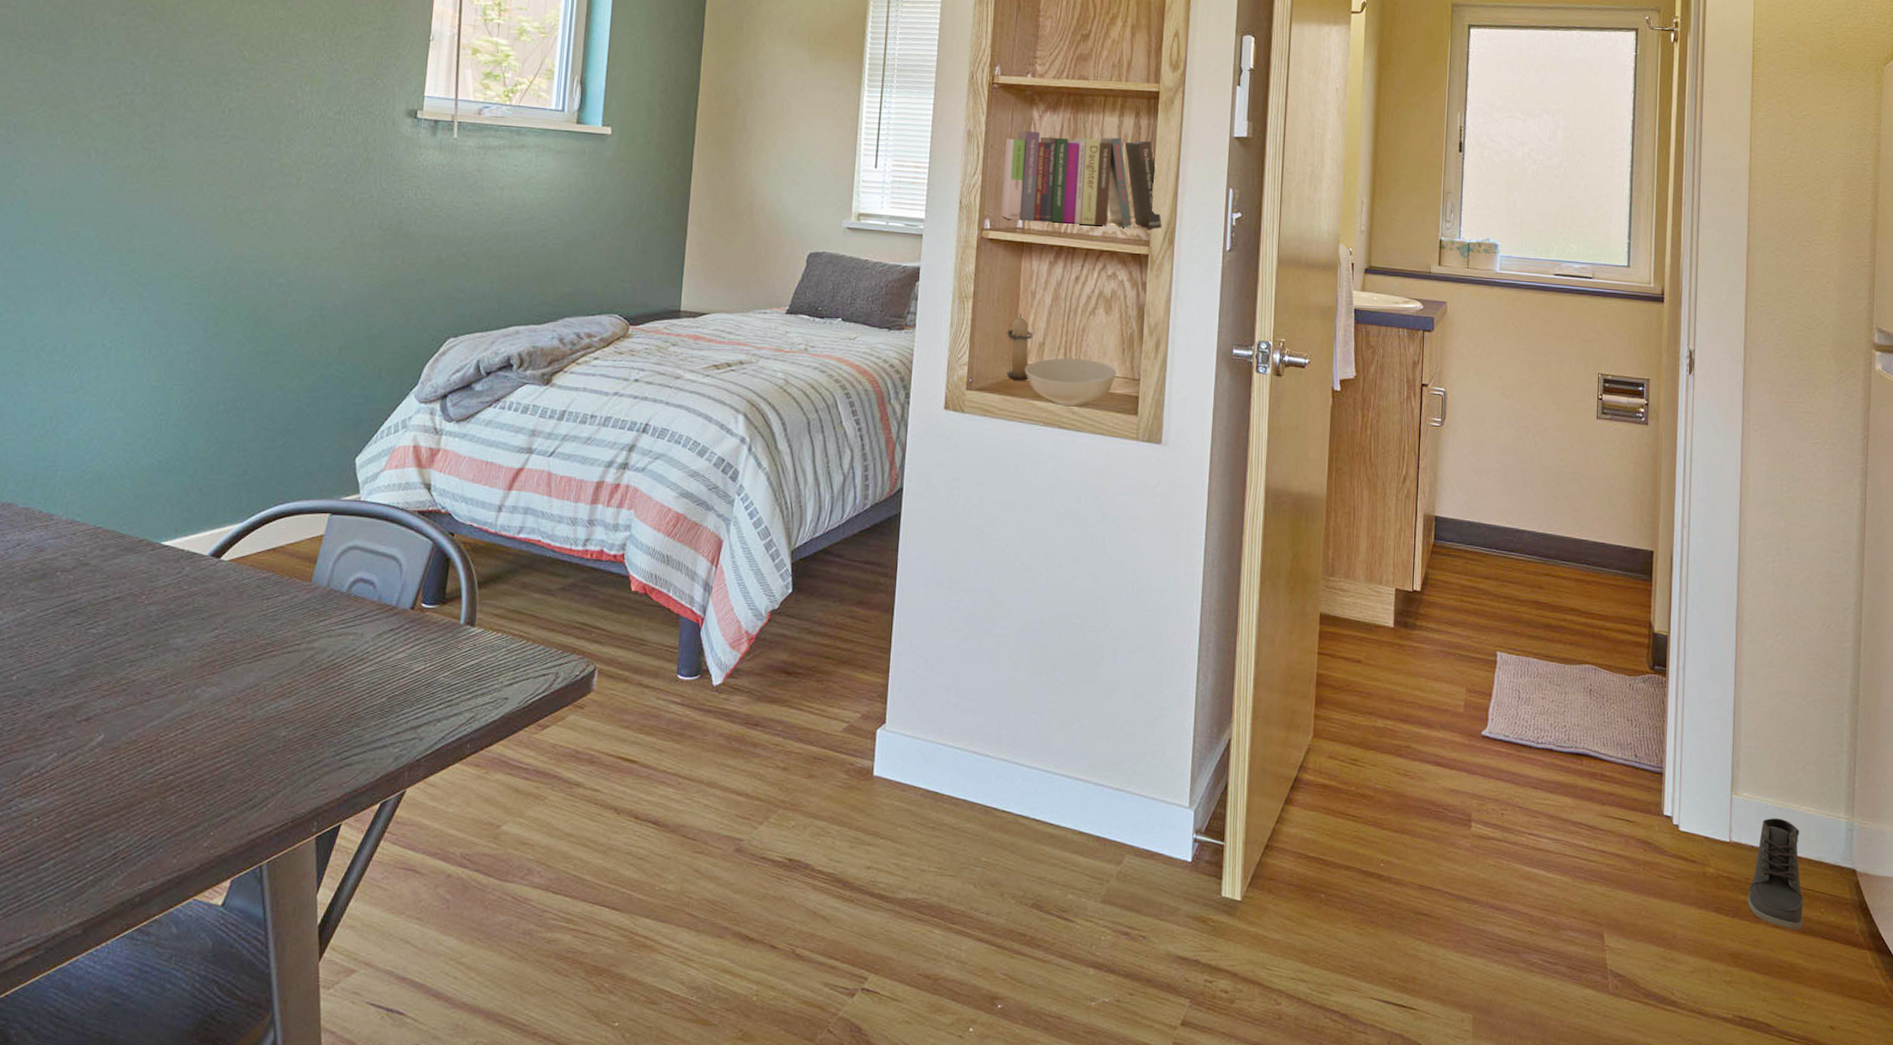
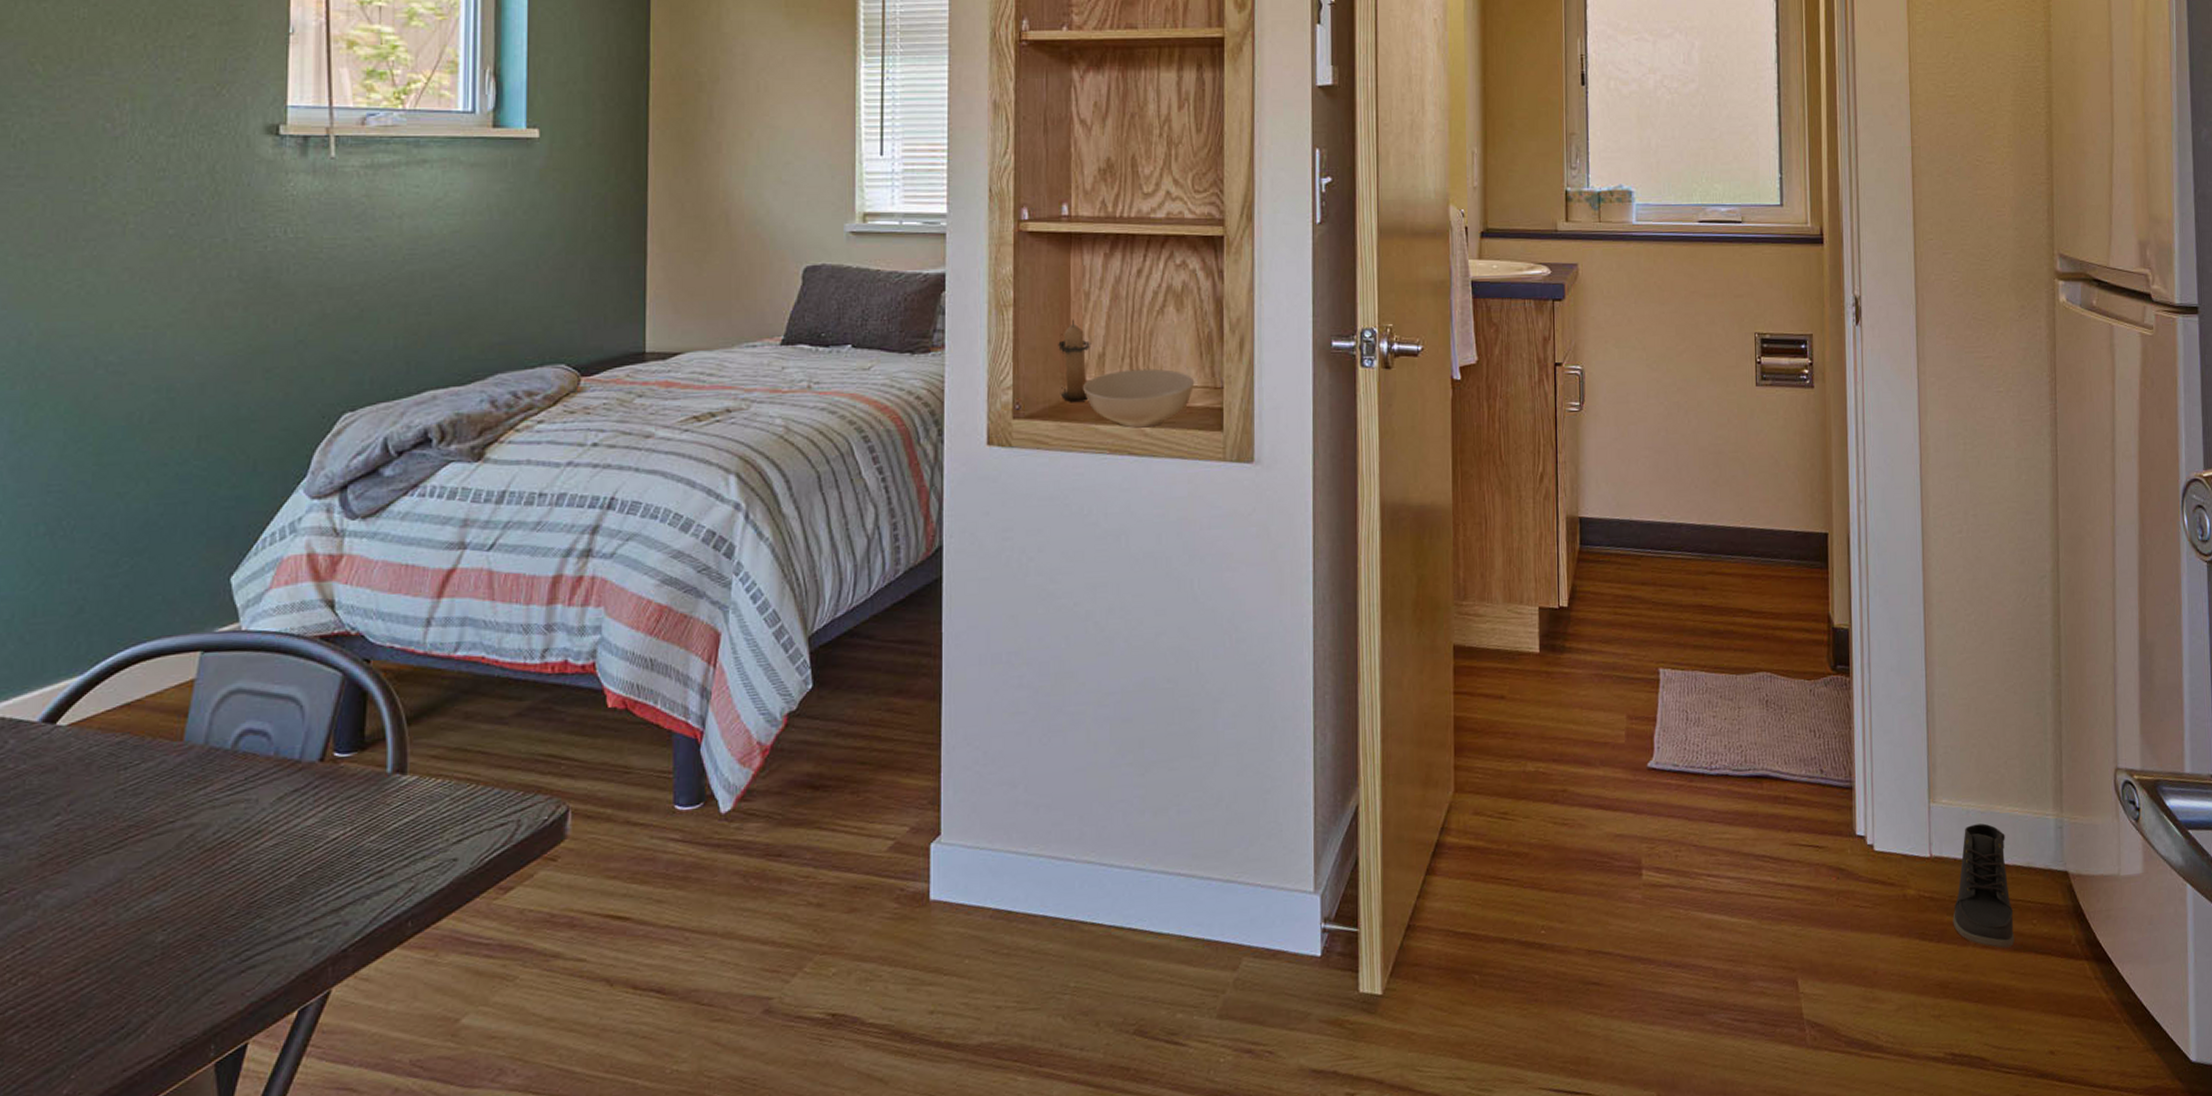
books: present [1001,130,1162,230] -> none [1040,96,1238,207]

